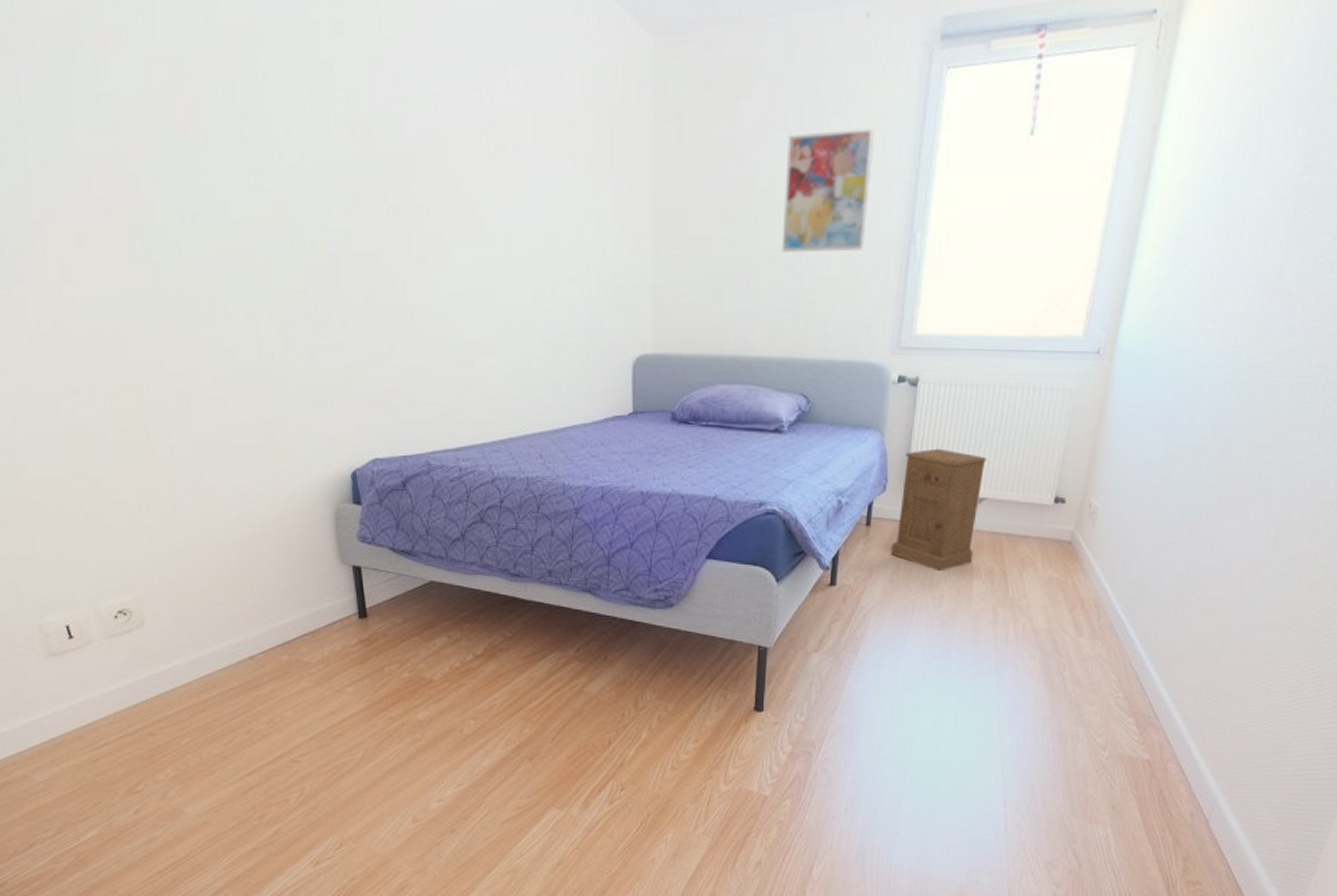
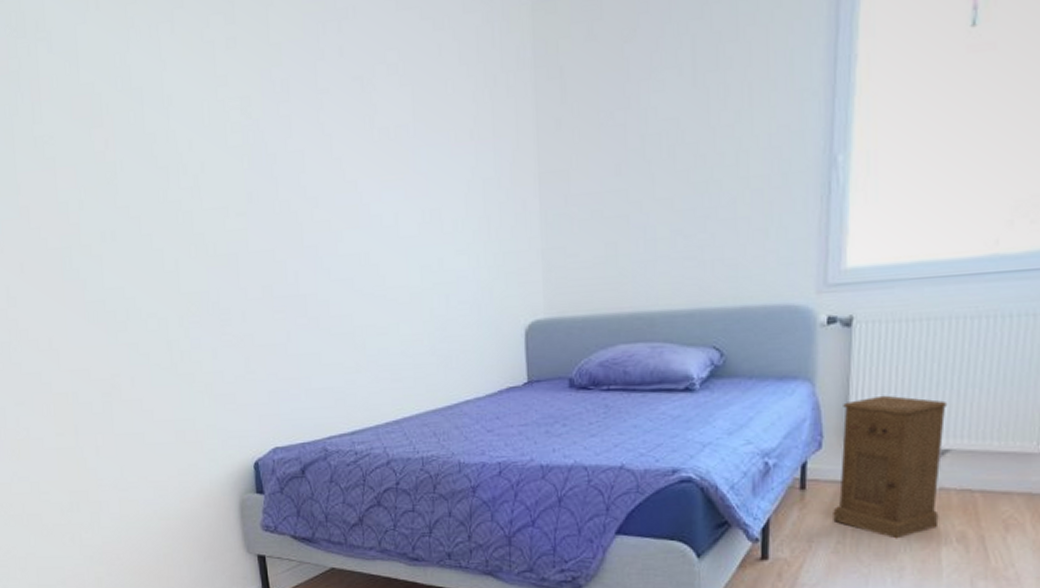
wall art: present [781,127,875,253] -> none [680,48,780,196]

